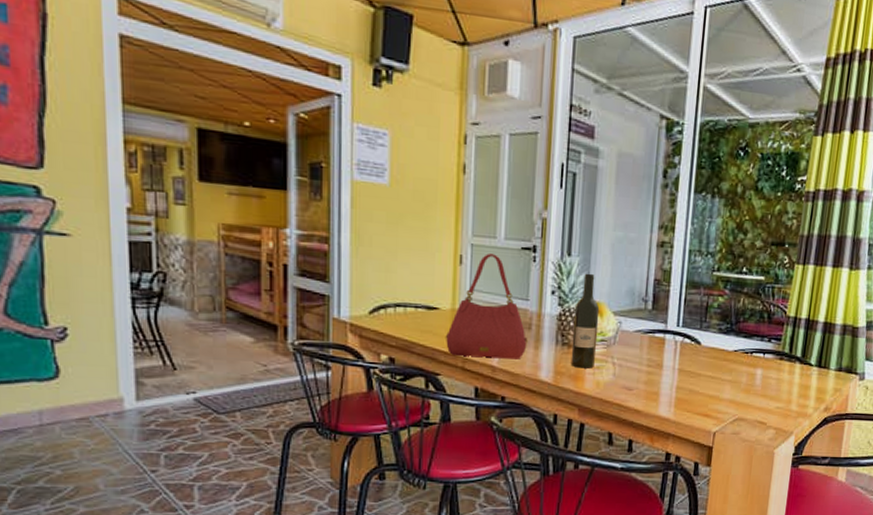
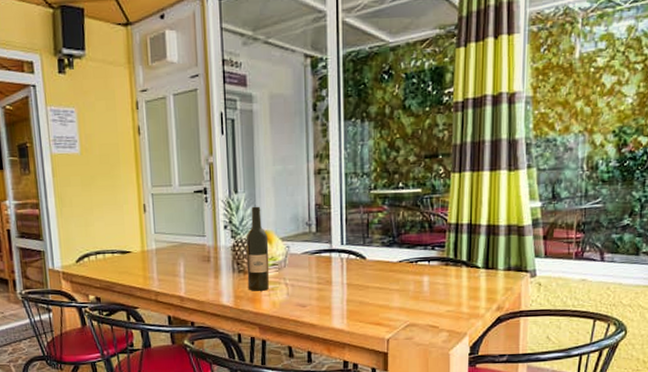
handbag: present [445,254,529,360] -> none [138,200,209,291]

